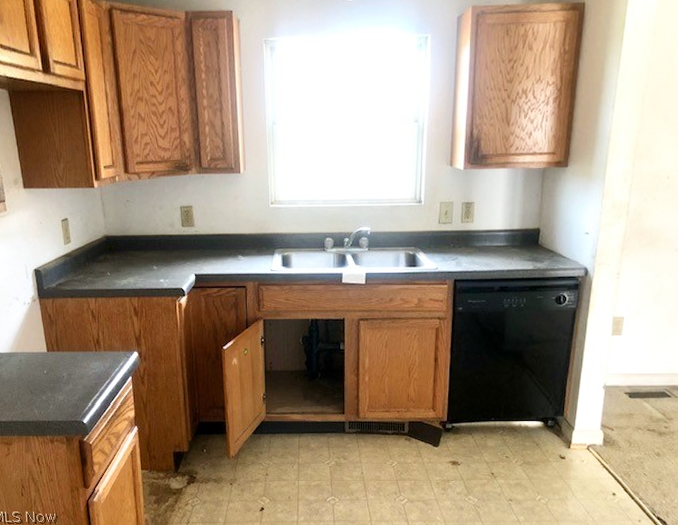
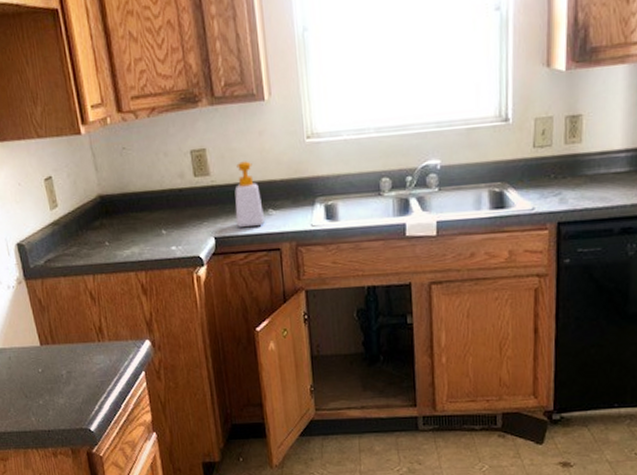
soap bottle: none [212,218,235,269] -> present [234,161,264,228]

